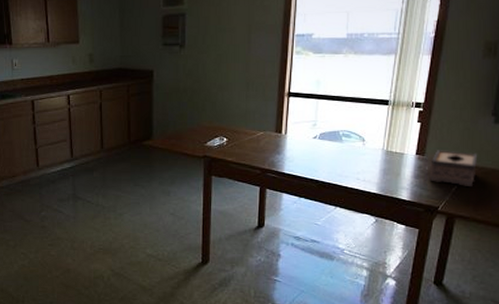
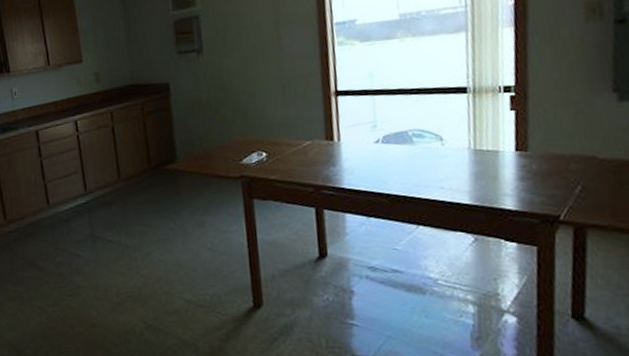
tissue box: present [429,150,477,186] -> none [537,141,605,186]

